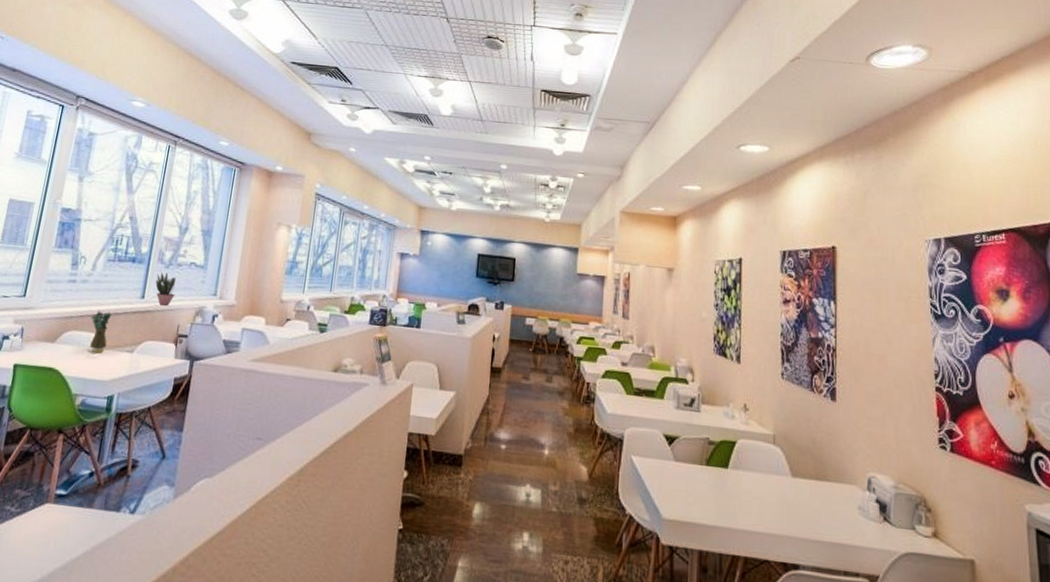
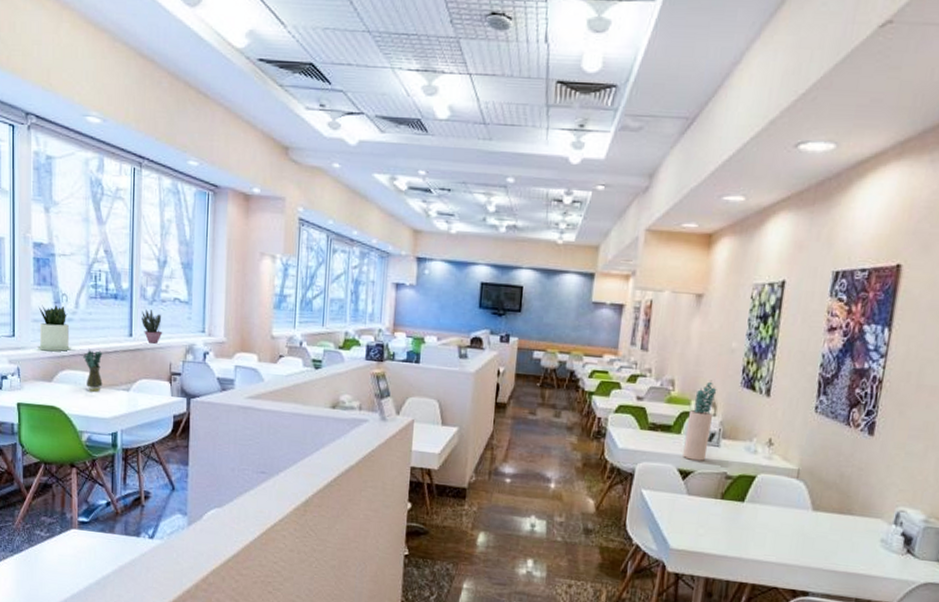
planter: none [46,266,84,313] -> present [37,305,72,352]
vase: none [667,347,693,427] -> present [683,380,717,461]

